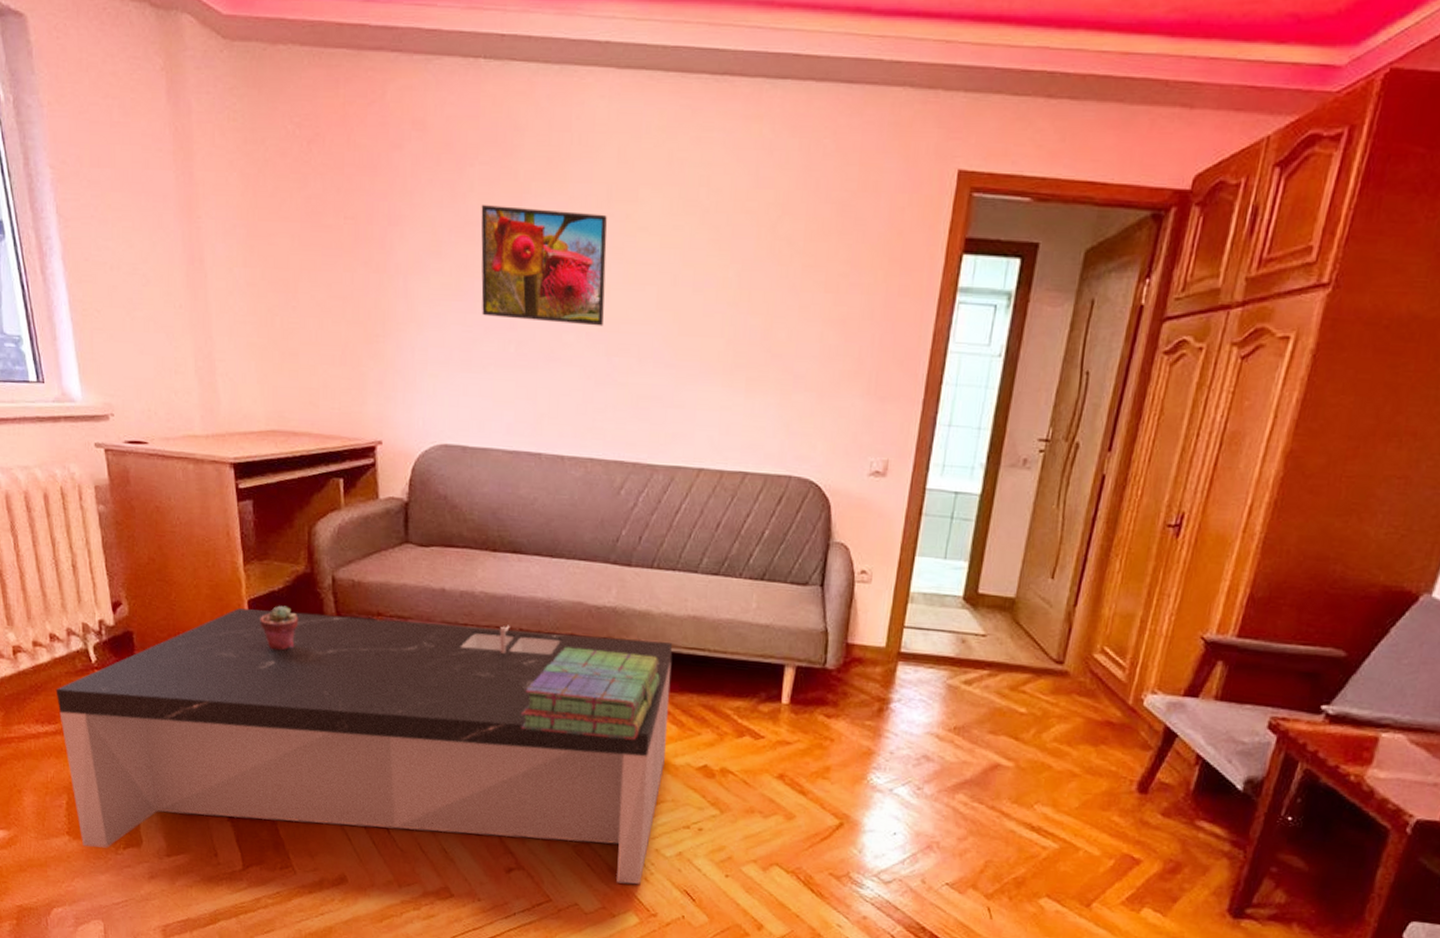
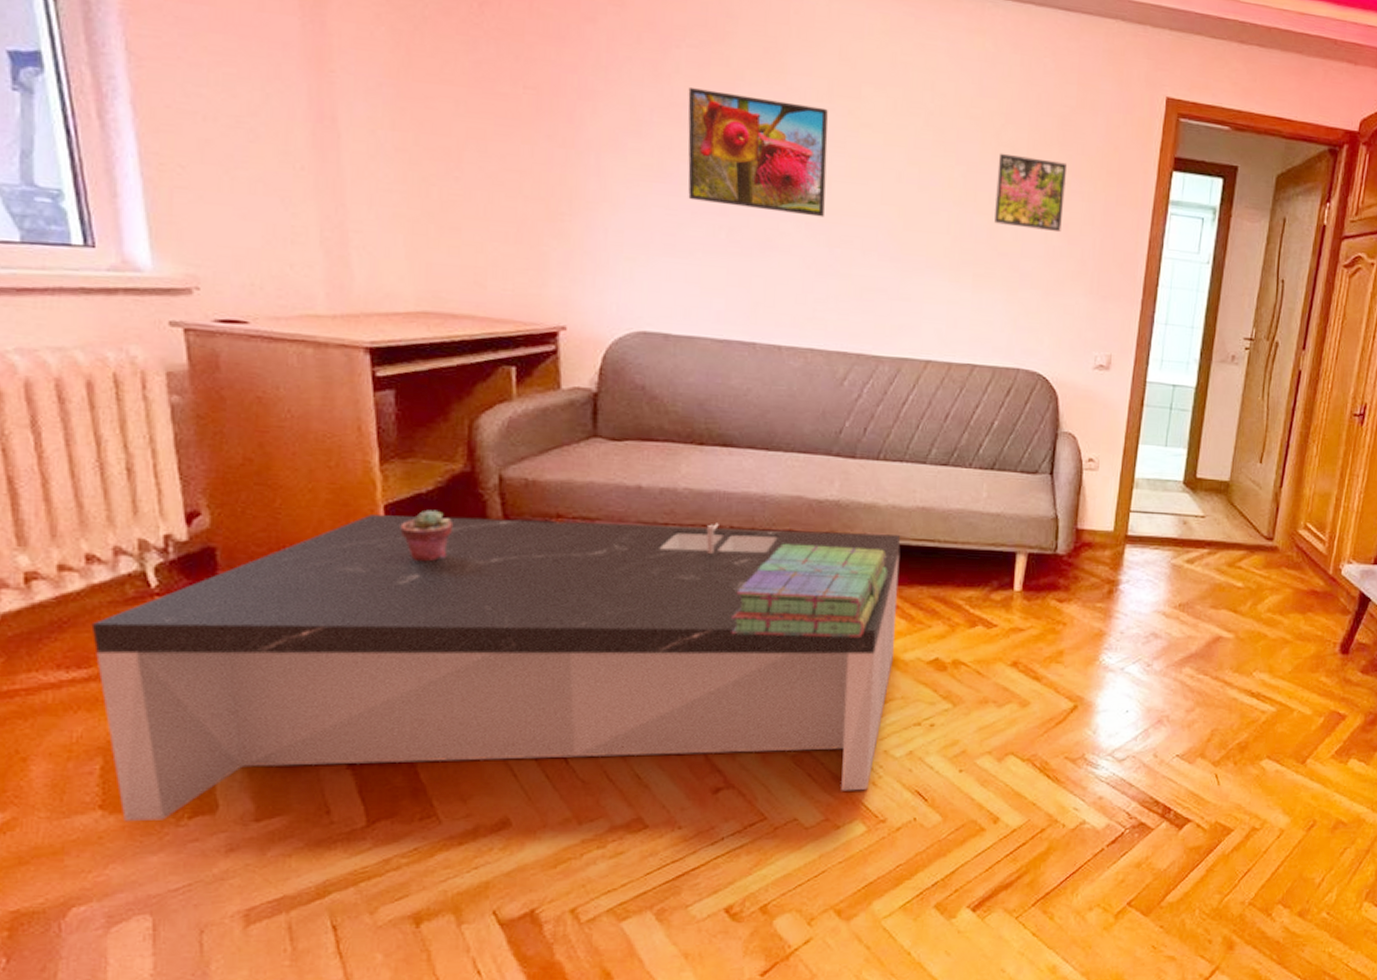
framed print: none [769,247,845,330] -> present [994,153,1067,233]

